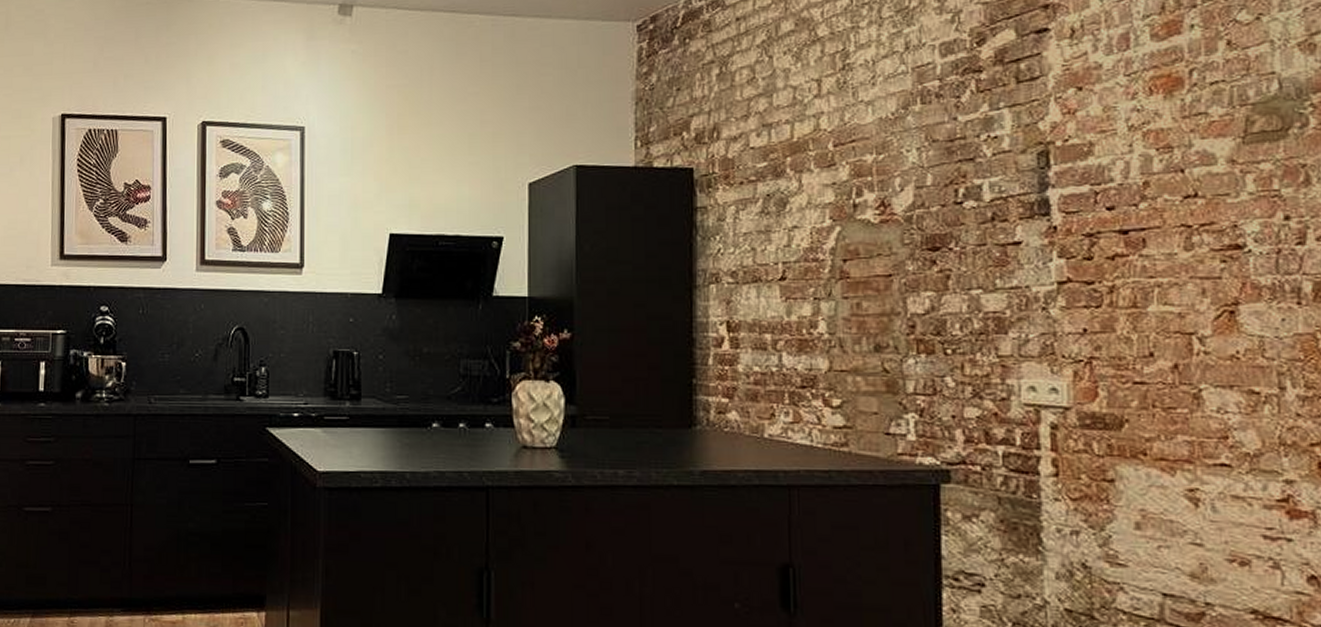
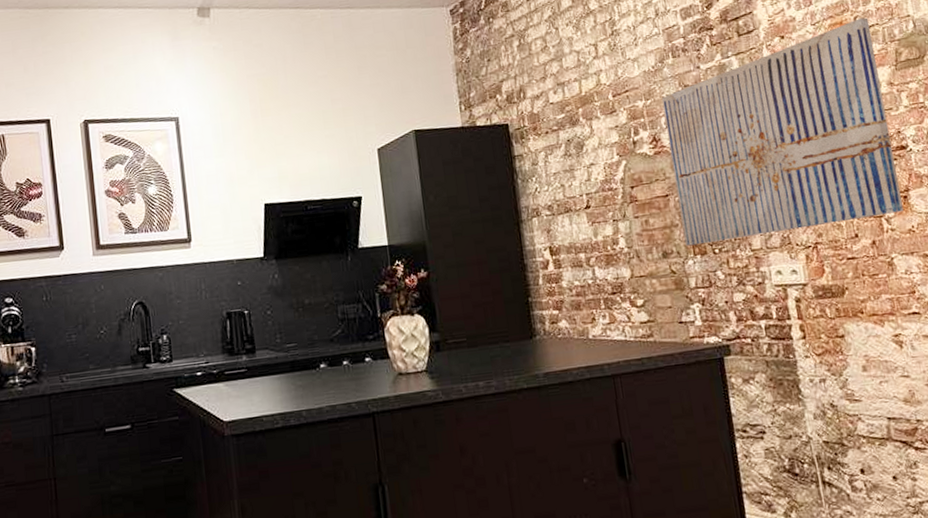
wall art: none [898,71,1227,341] -> present [661,17,904,246]

